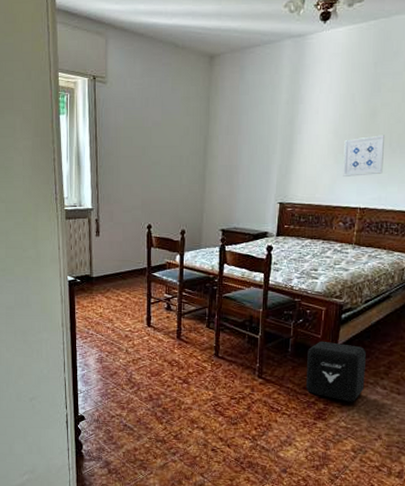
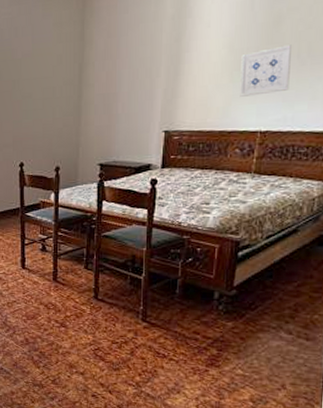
air purifier: present [306,341,366,402] -> none [197,281,267,348]

